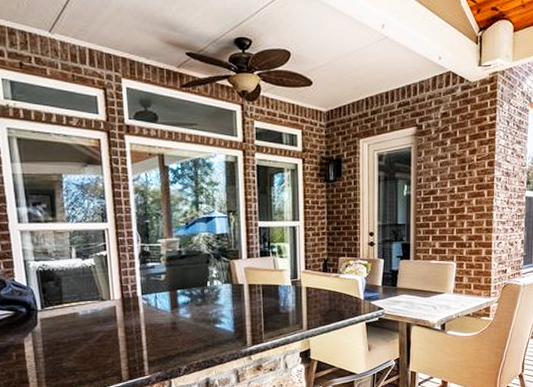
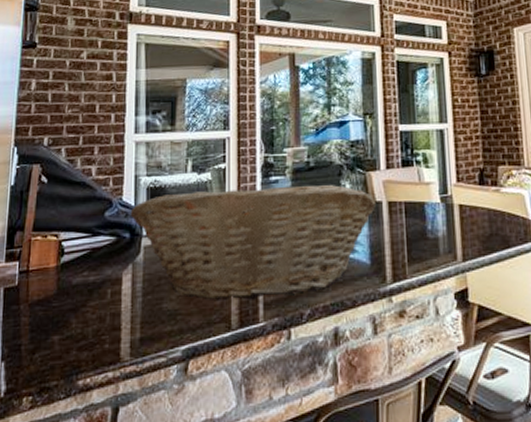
fruit basket: none [23,269,238,360] -> present [130,184,375,300]

